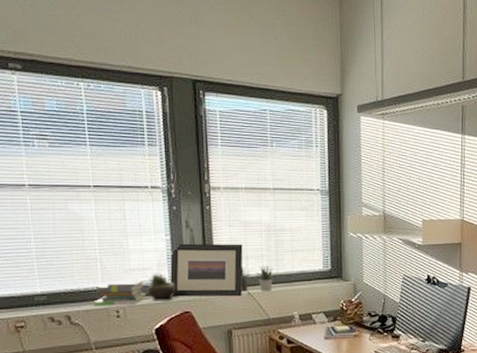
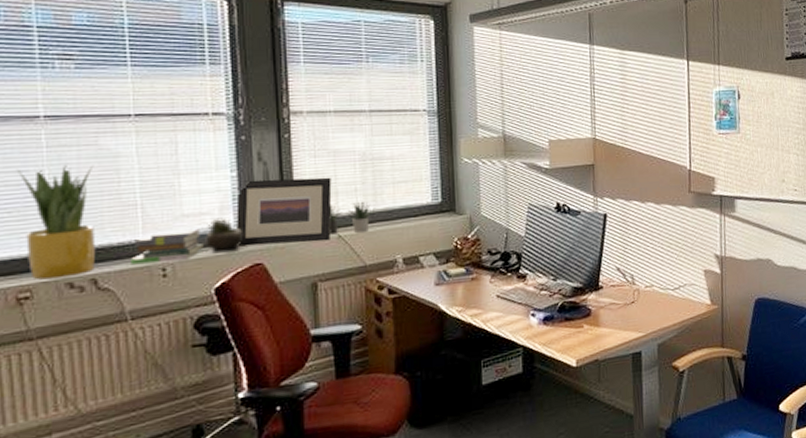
planter: none [12,224,69,314] -> present [18,164,96,280]

